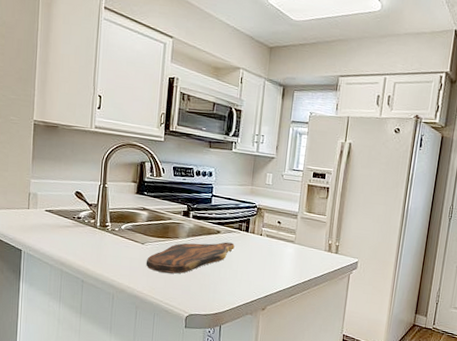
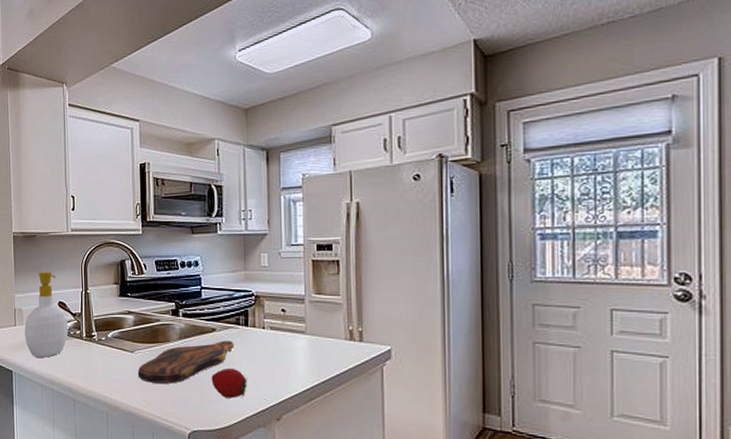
soap bottle: none [37,161,84,241] -> present [24,272,69,359]
fruit: none [211,264,242,291] -> present [211,367,247,399]

